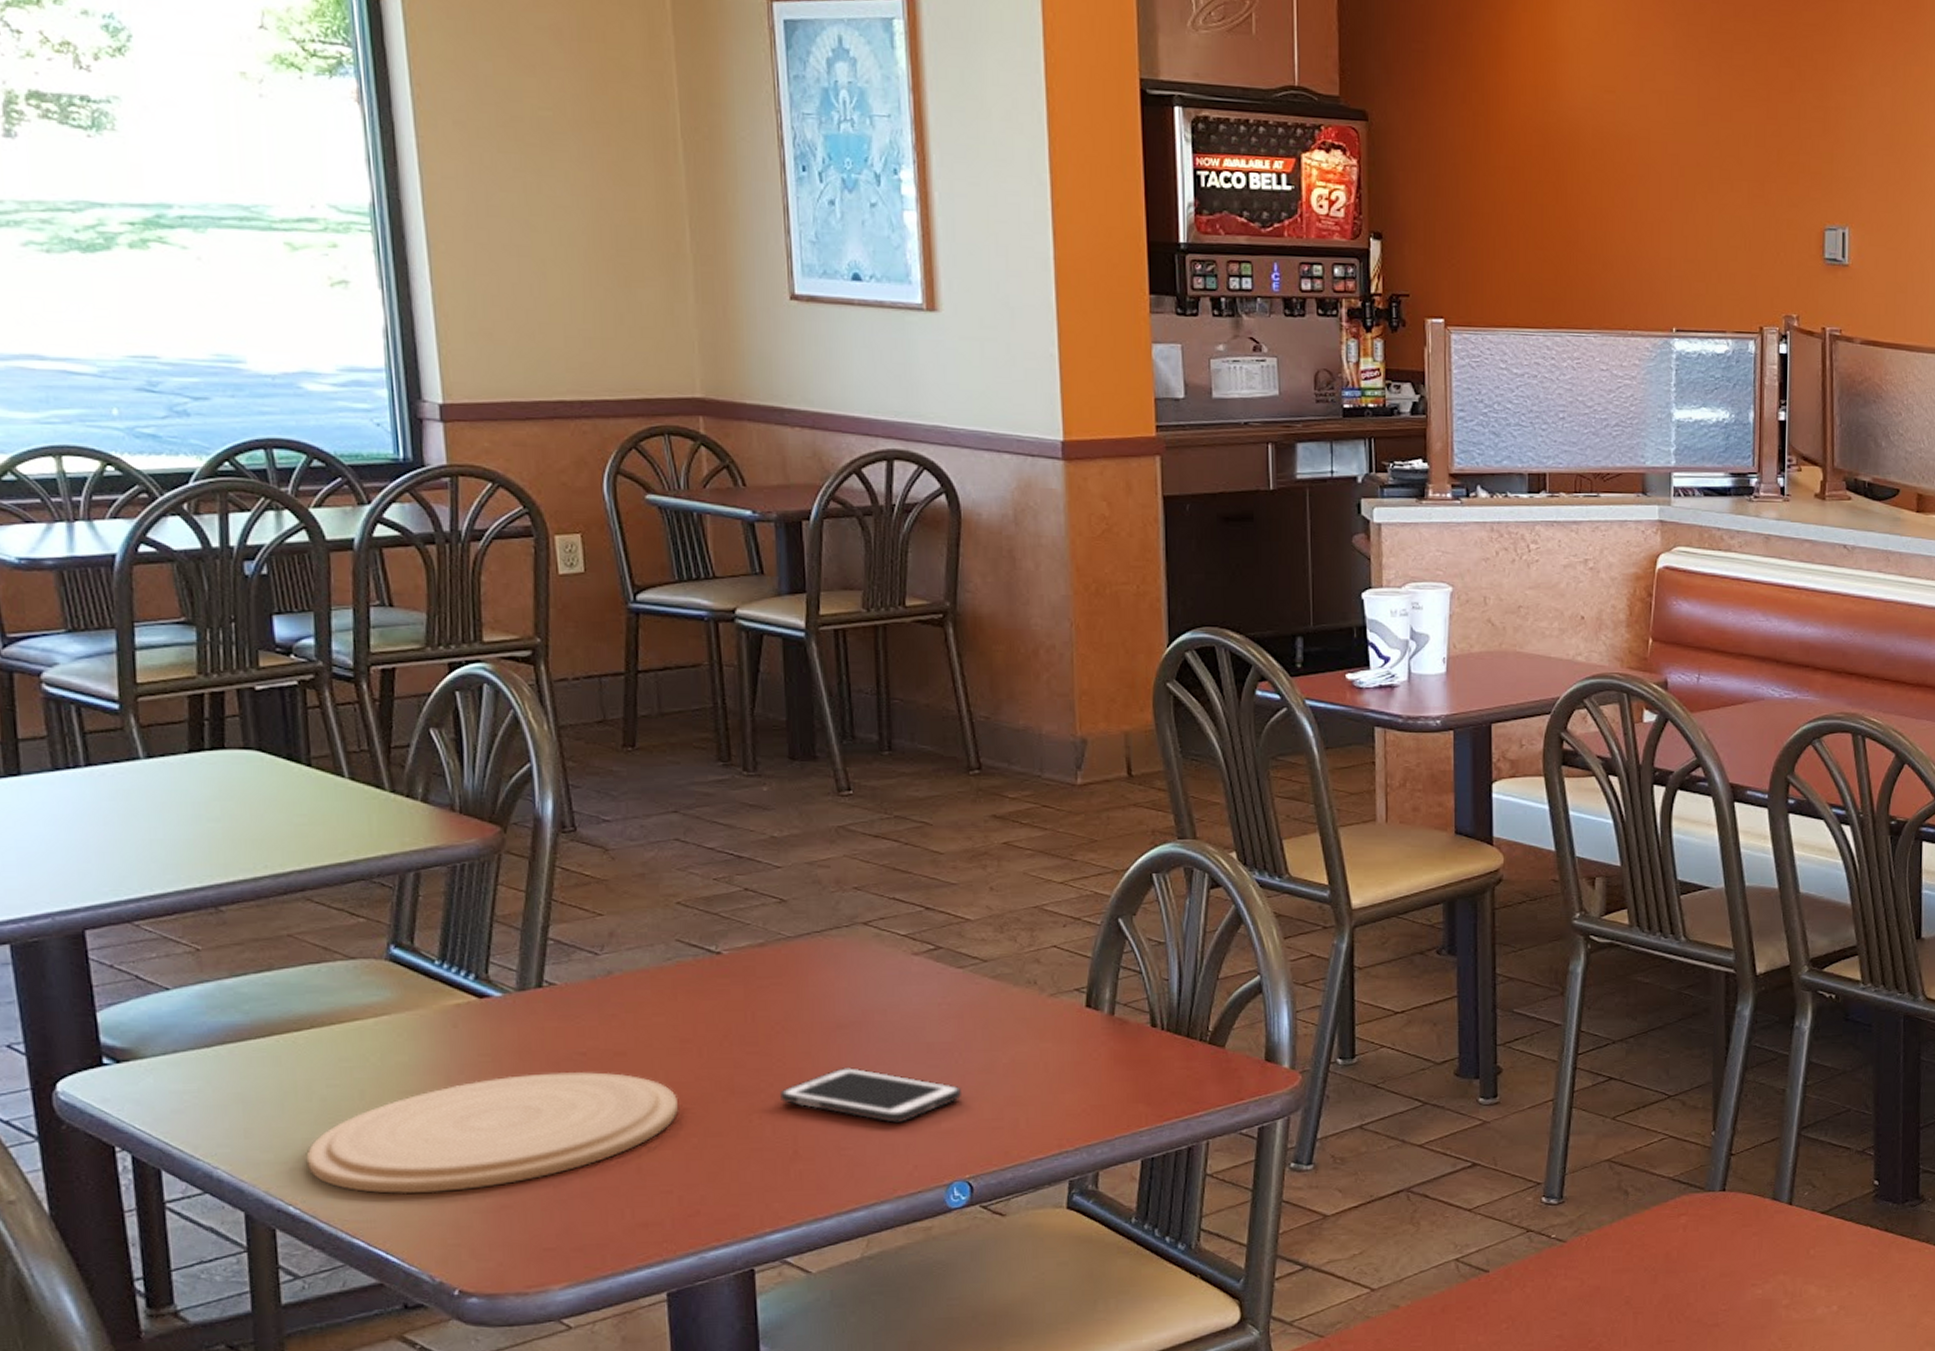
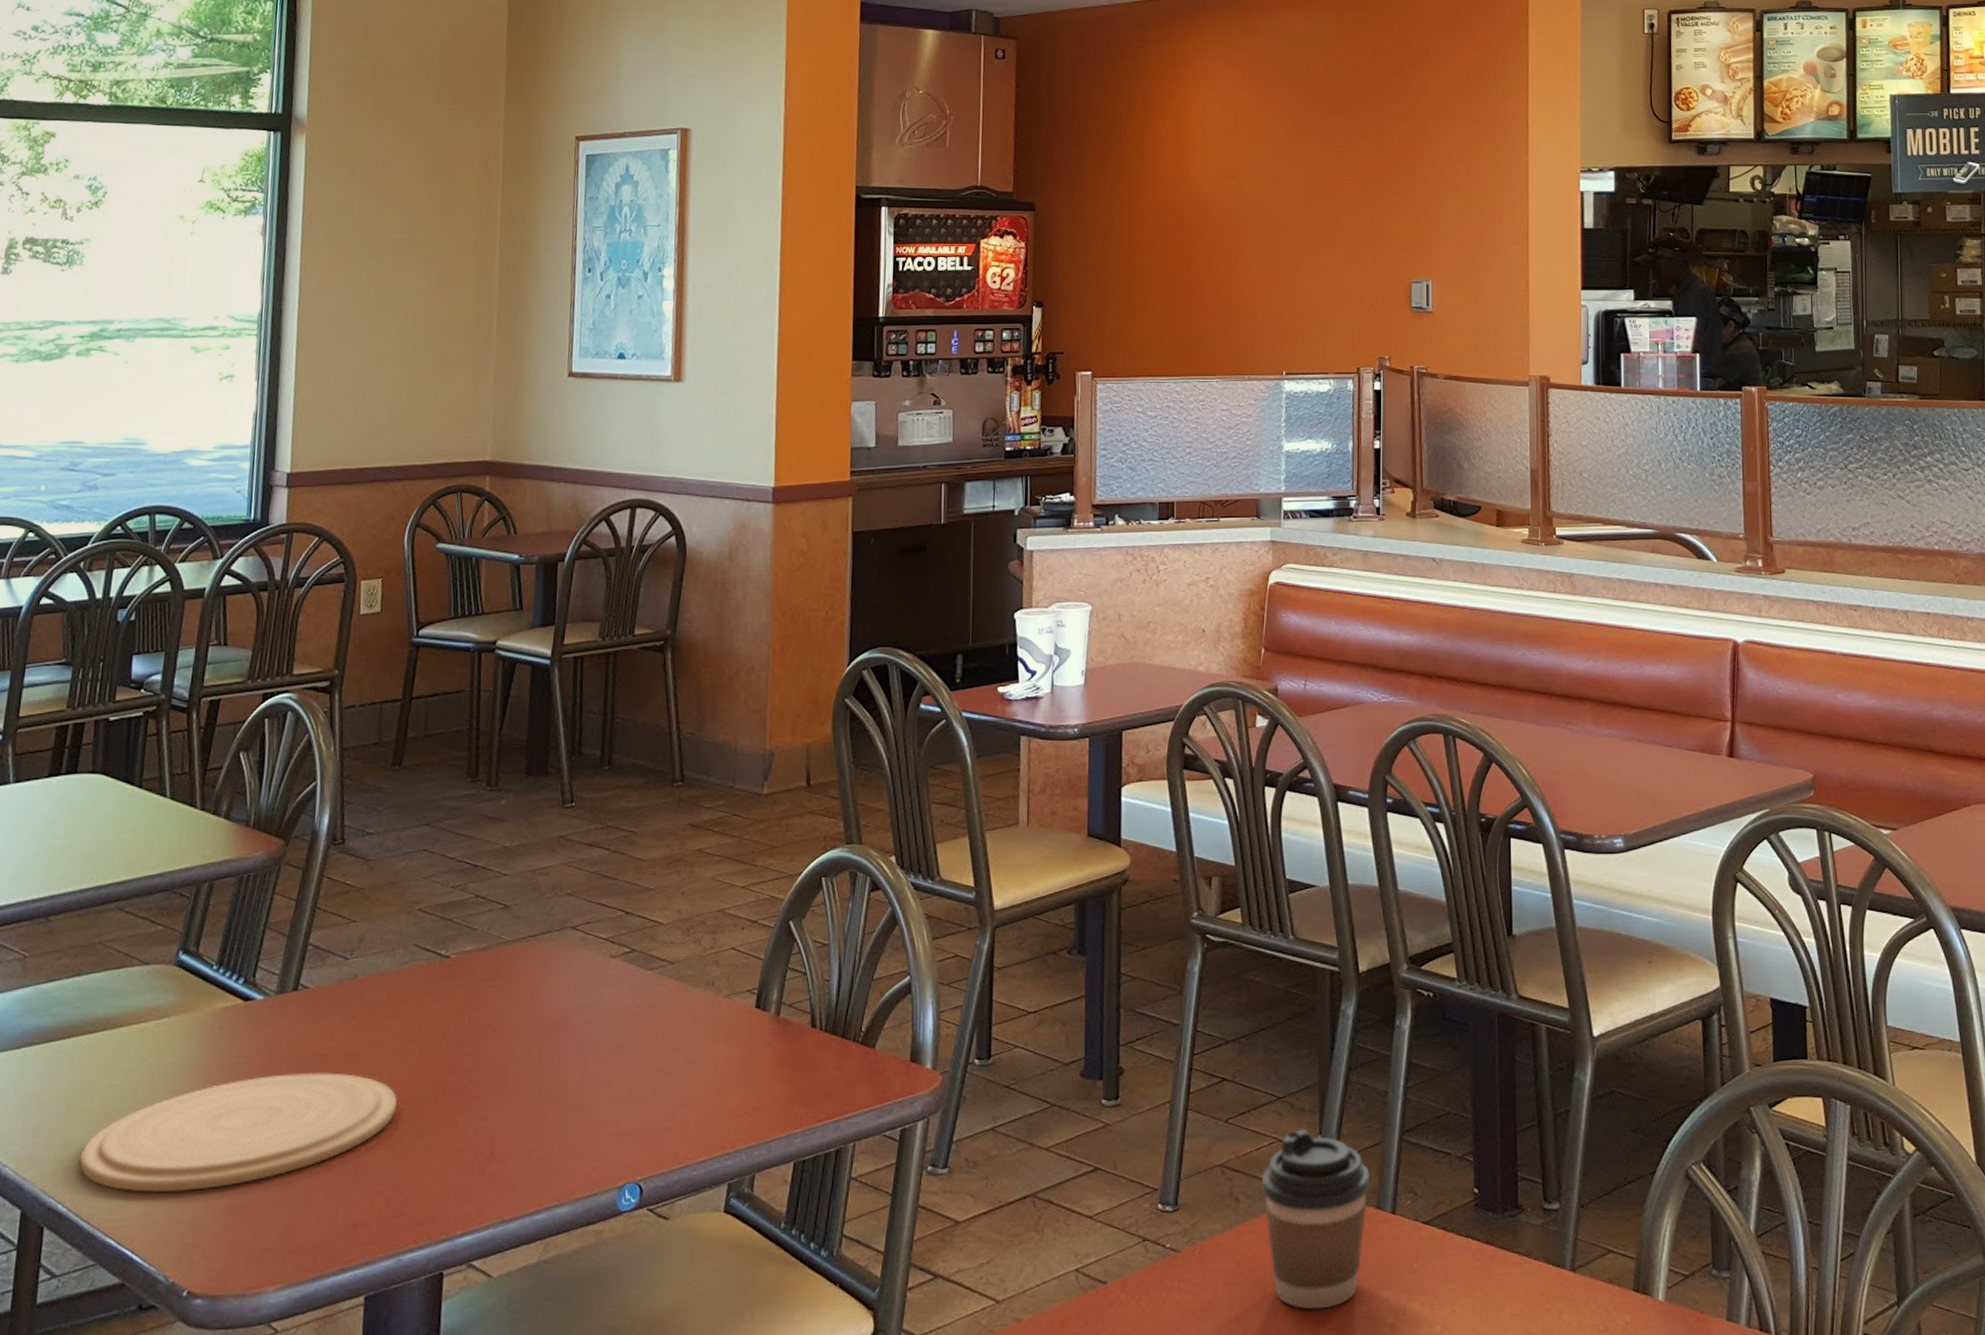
cell phone: present [780,1066,961,1123] -> none [484,1067,641,1123]
coffee cup: none [1651,1126,1766,1293] -> present [1261,1129,1370,1310]

